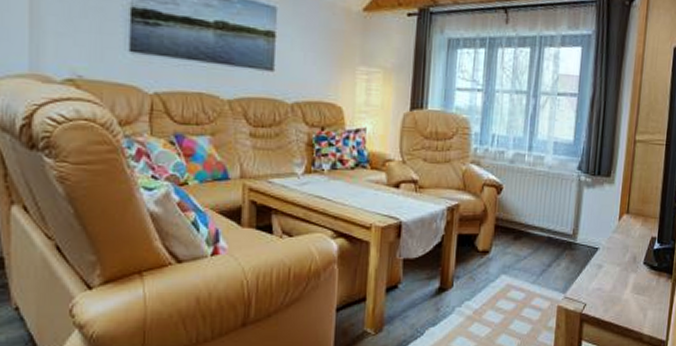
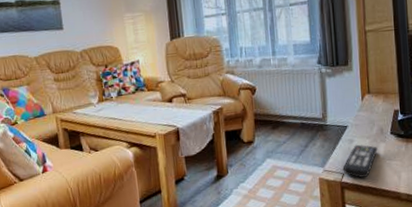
remote control: none [585,271,627,311] -> present [342,144,378,178]

